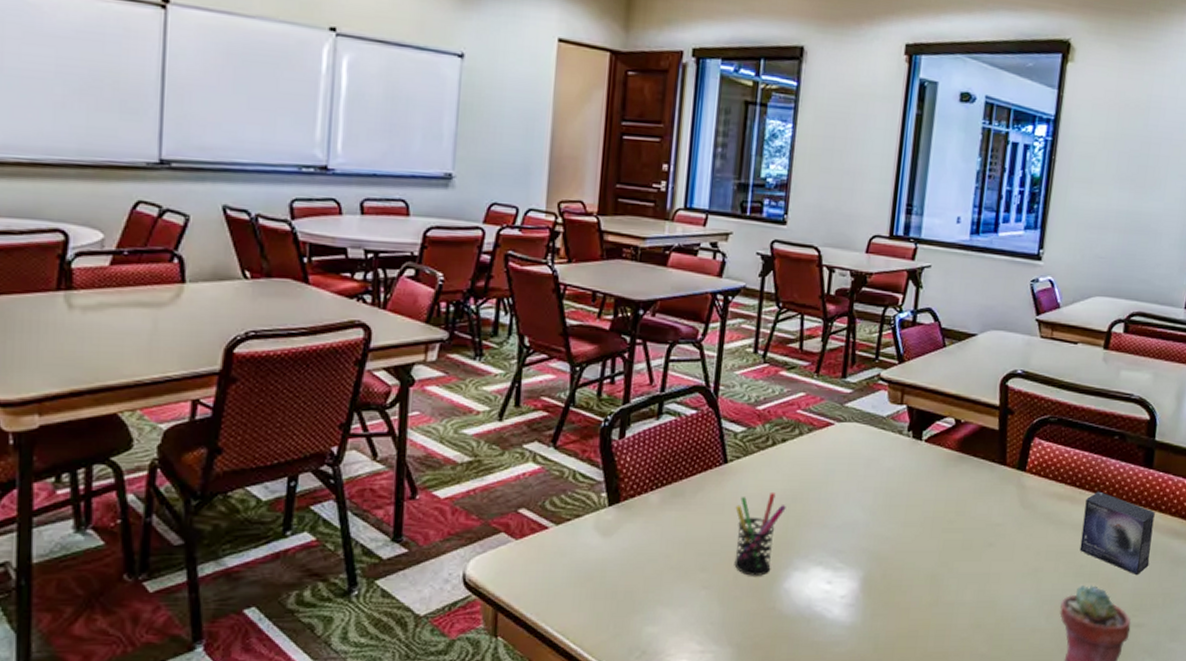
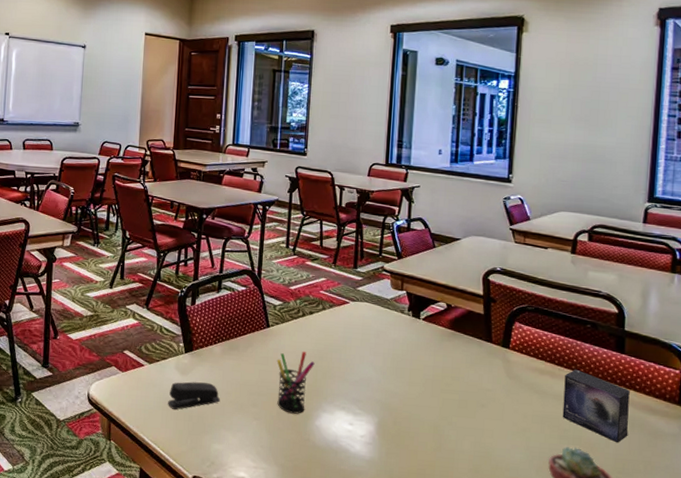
stapler: none [582,545,658,585] -> present [168,382,221,410]

